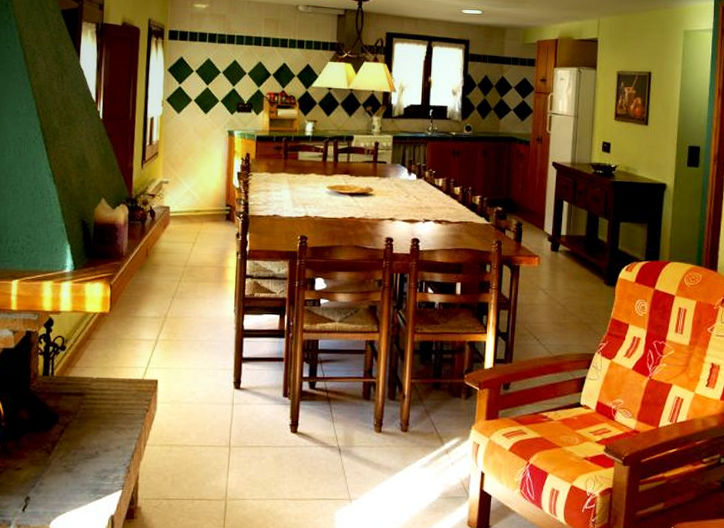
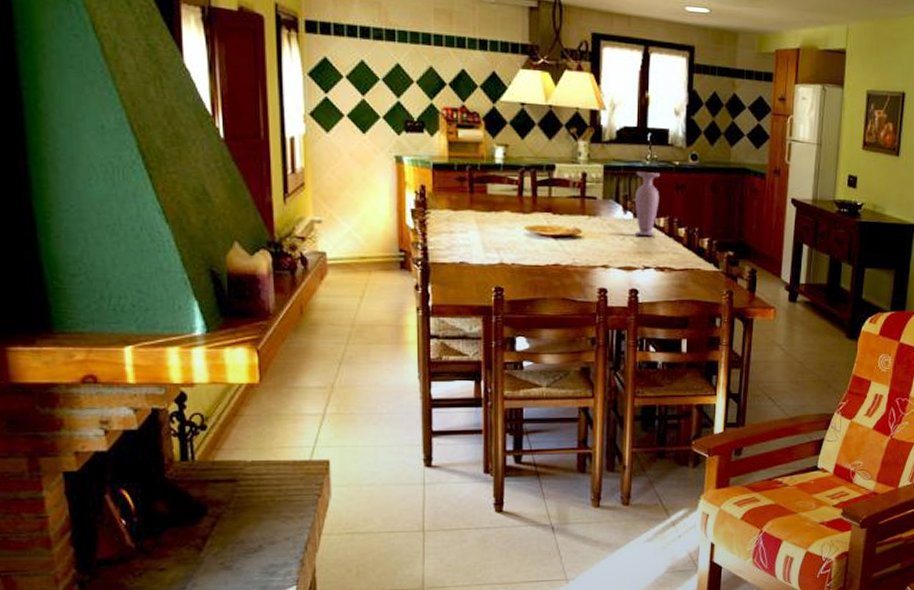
vase: none [418,141,439,194] -> present [634,172,660,237]

